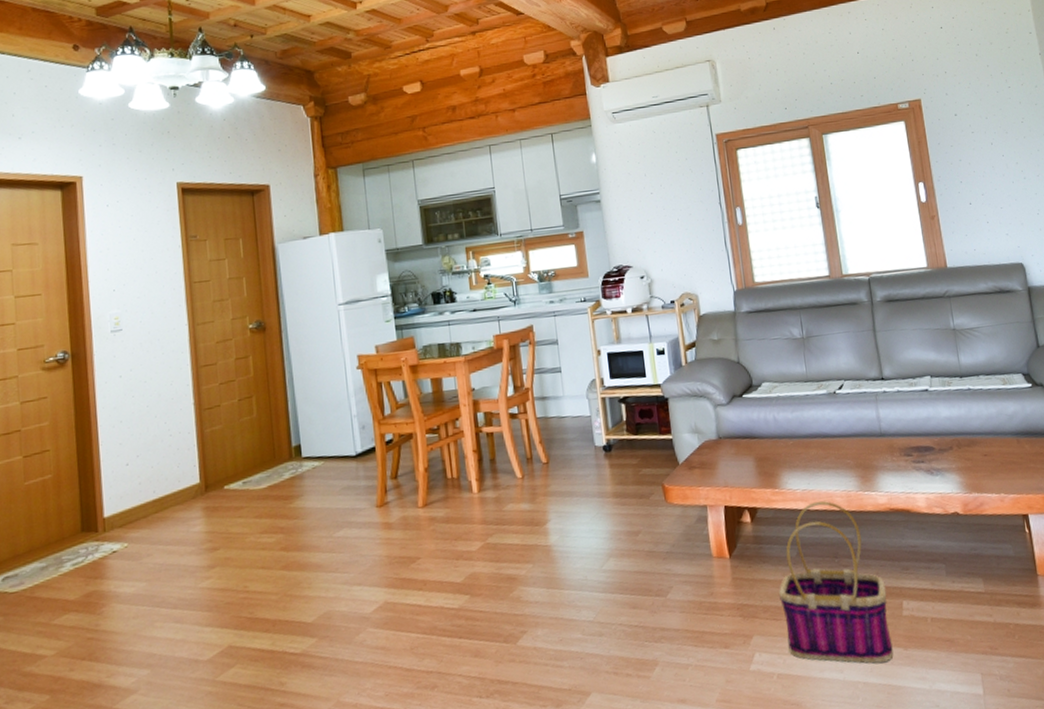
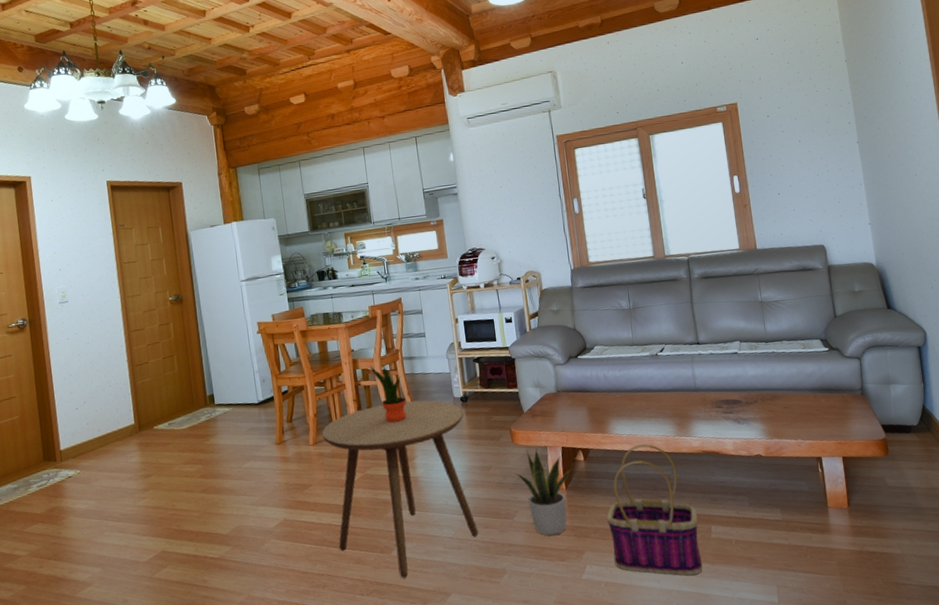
side table: none [434,450,625,674] -> present [322,400,479,578]
potted plant: none [493,407,539,478] -> present [370,365,407,423]
potted plant: none [668,508,740,617] -> present [514,448,574,536]

